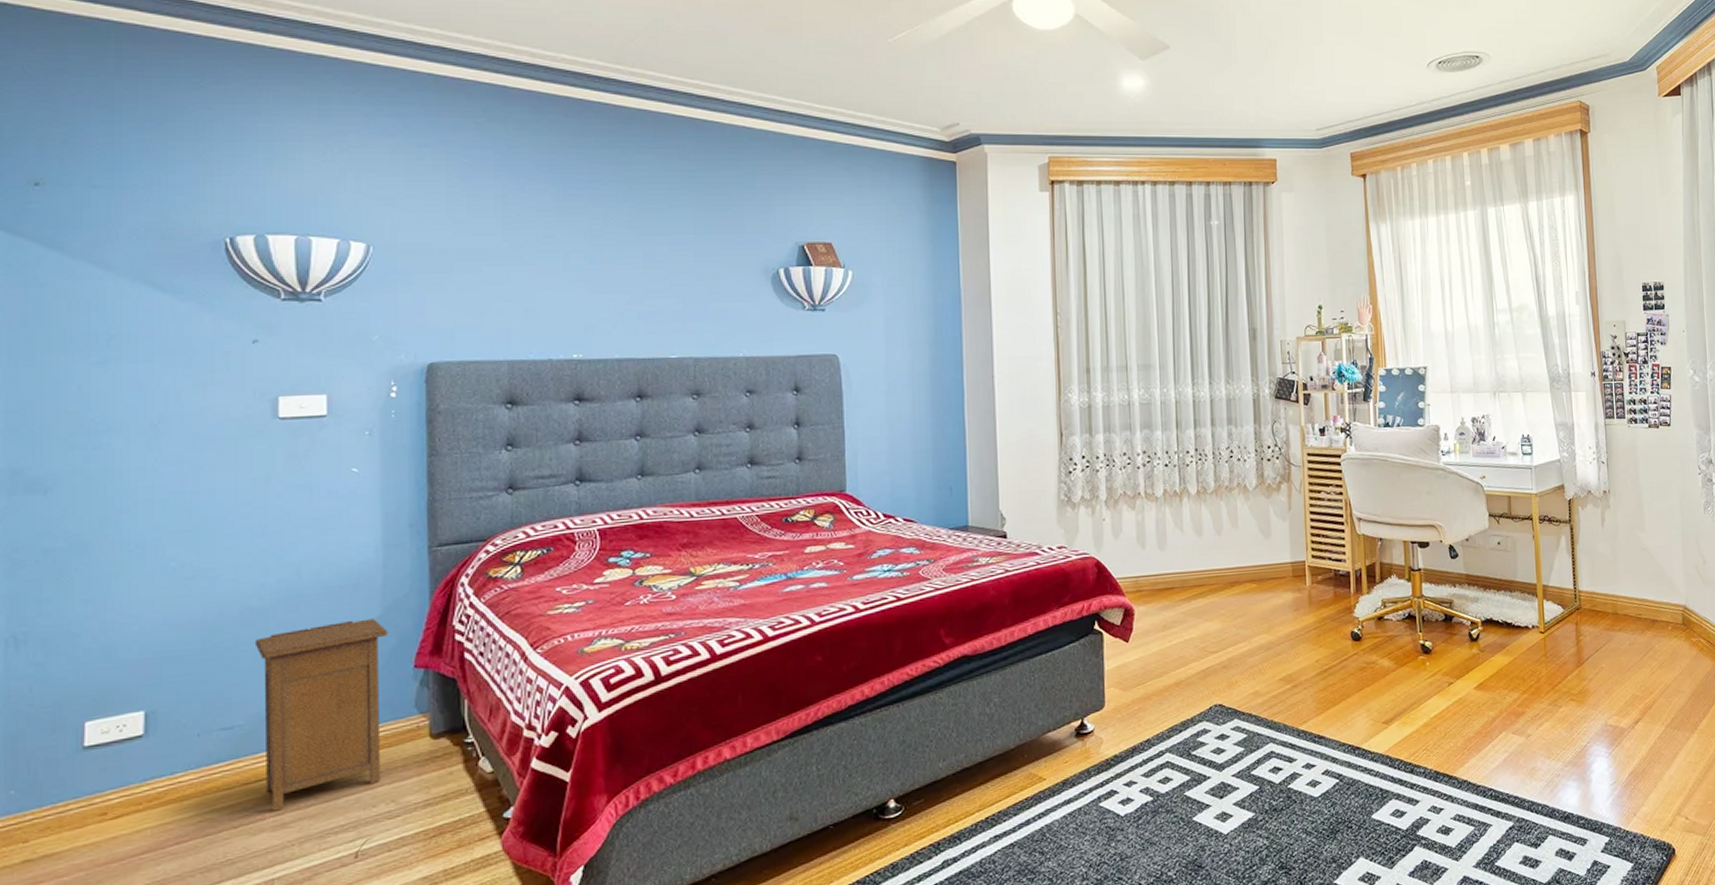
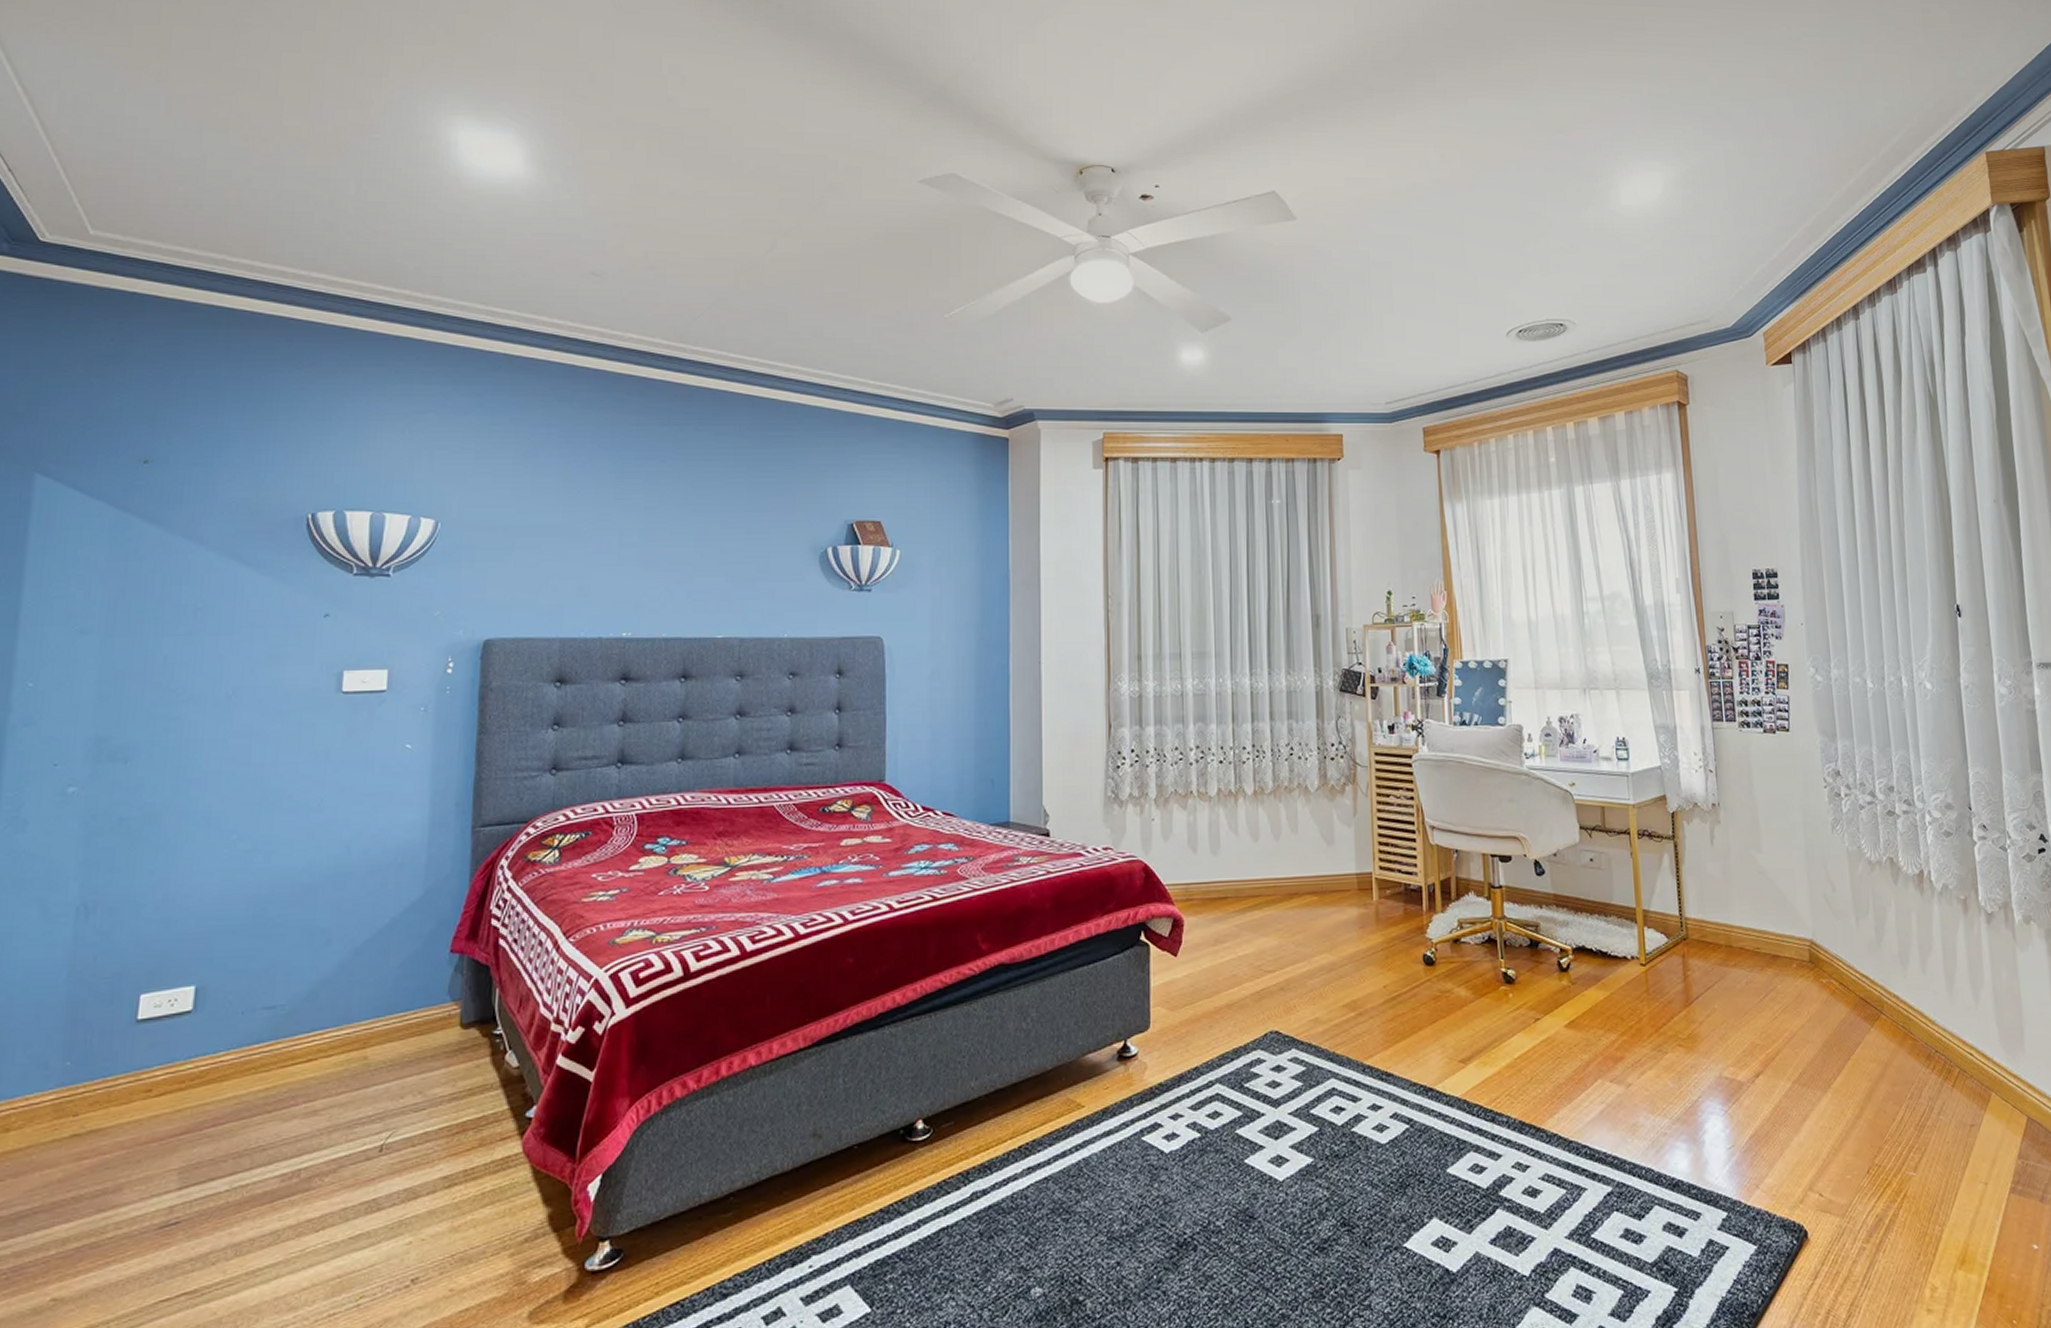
nightstand: present [254,618,389,811] -> none [301,899,429,1097]

